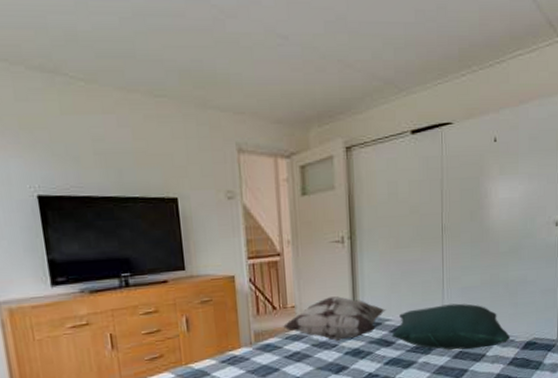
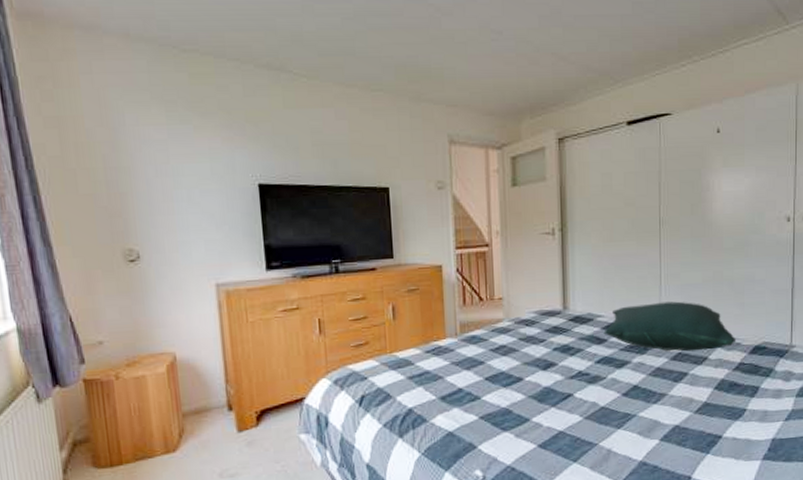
decorative pillow: present [282,296,387,342] -> none [488,289,599,337]

